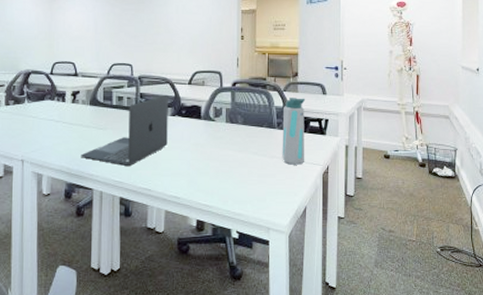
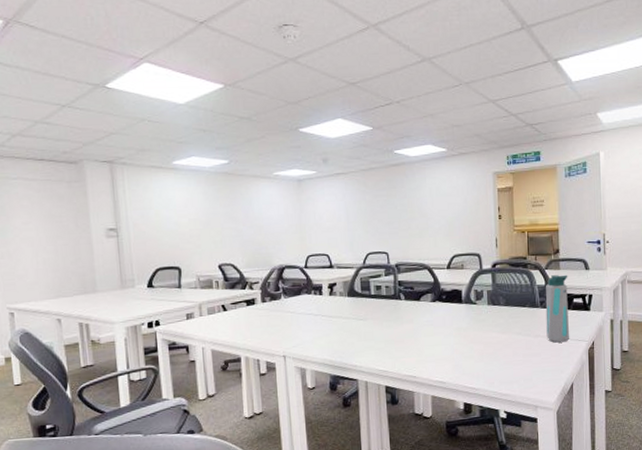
laptop: present [81,94,168,166] -> none [343,280,430,355]

